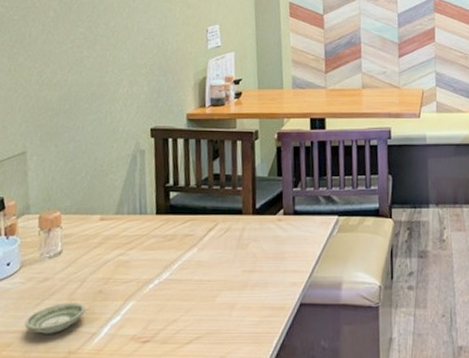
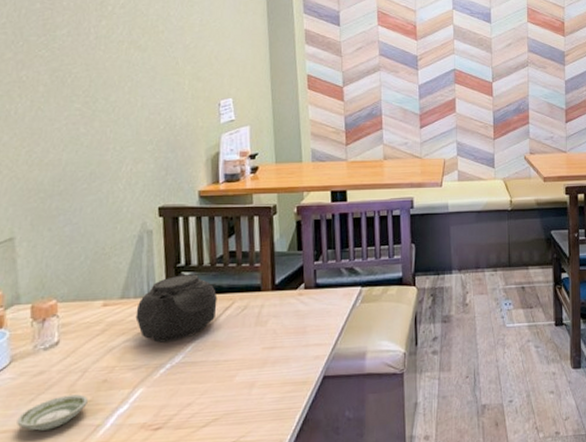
teapot: none [128,192,204,259] -> present [135,272,219,343]

